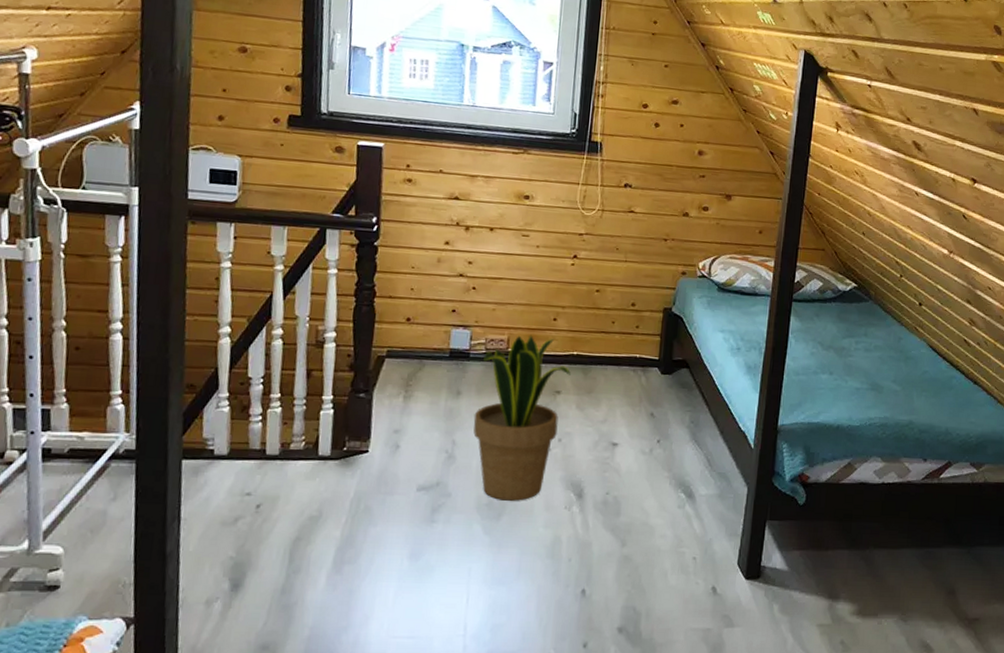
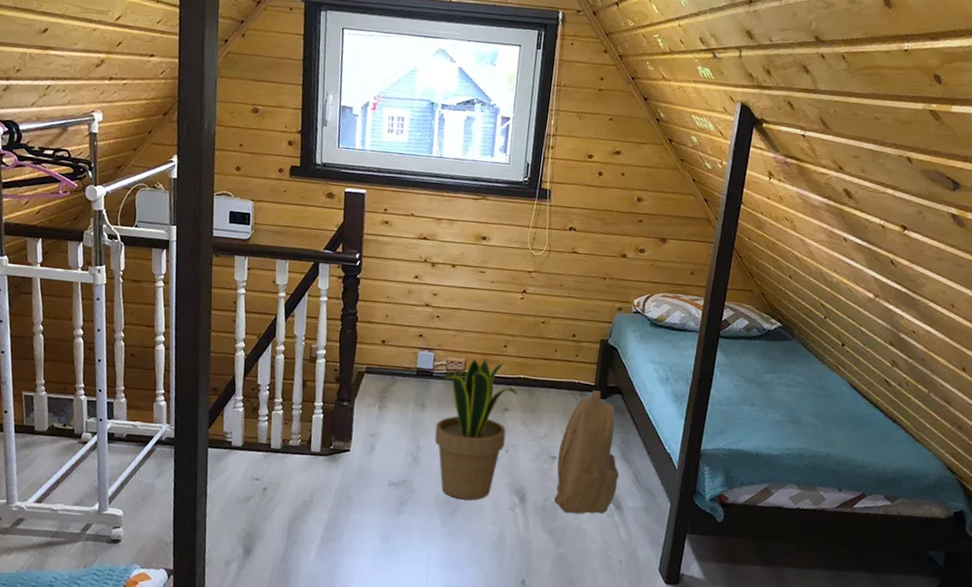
backpack: none [617,365,690,508] -> present [554,390,620,514]

